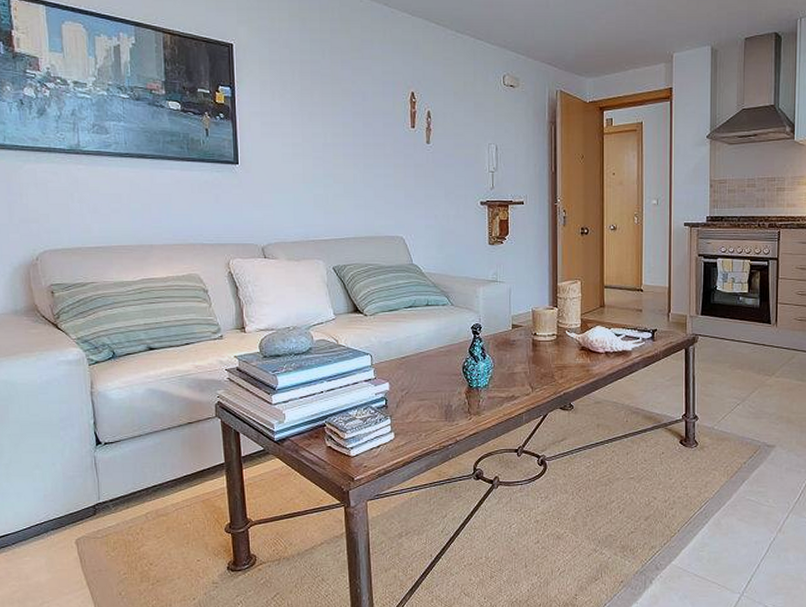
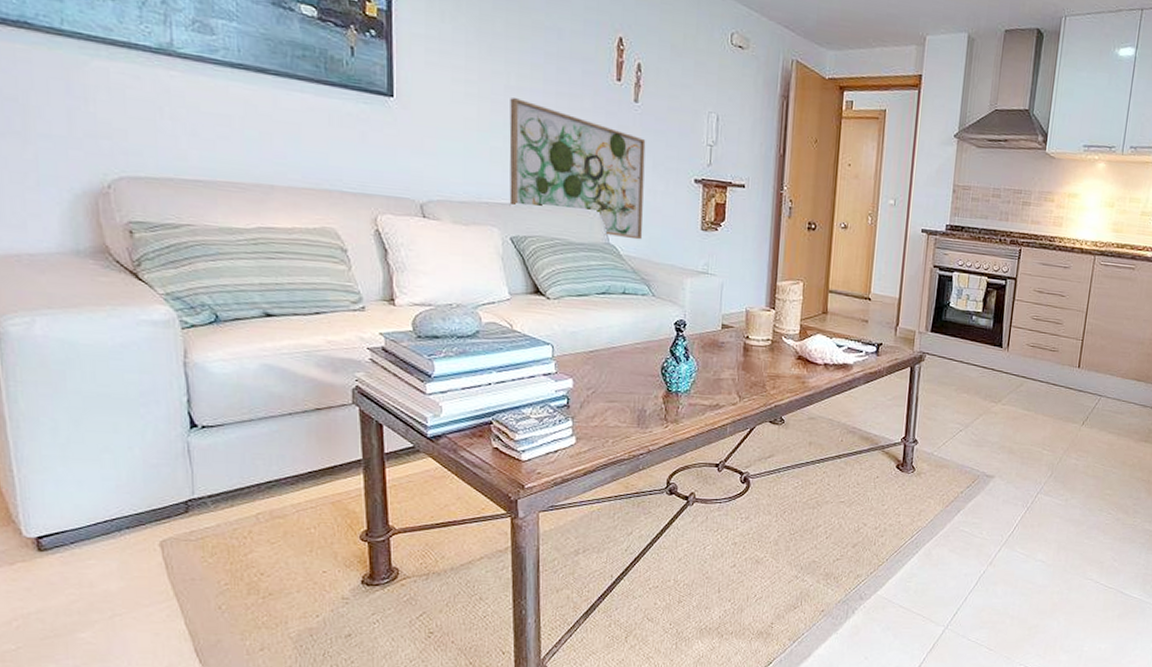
wall art: none [327,153,440,259] -> present [509,98,646,240]

